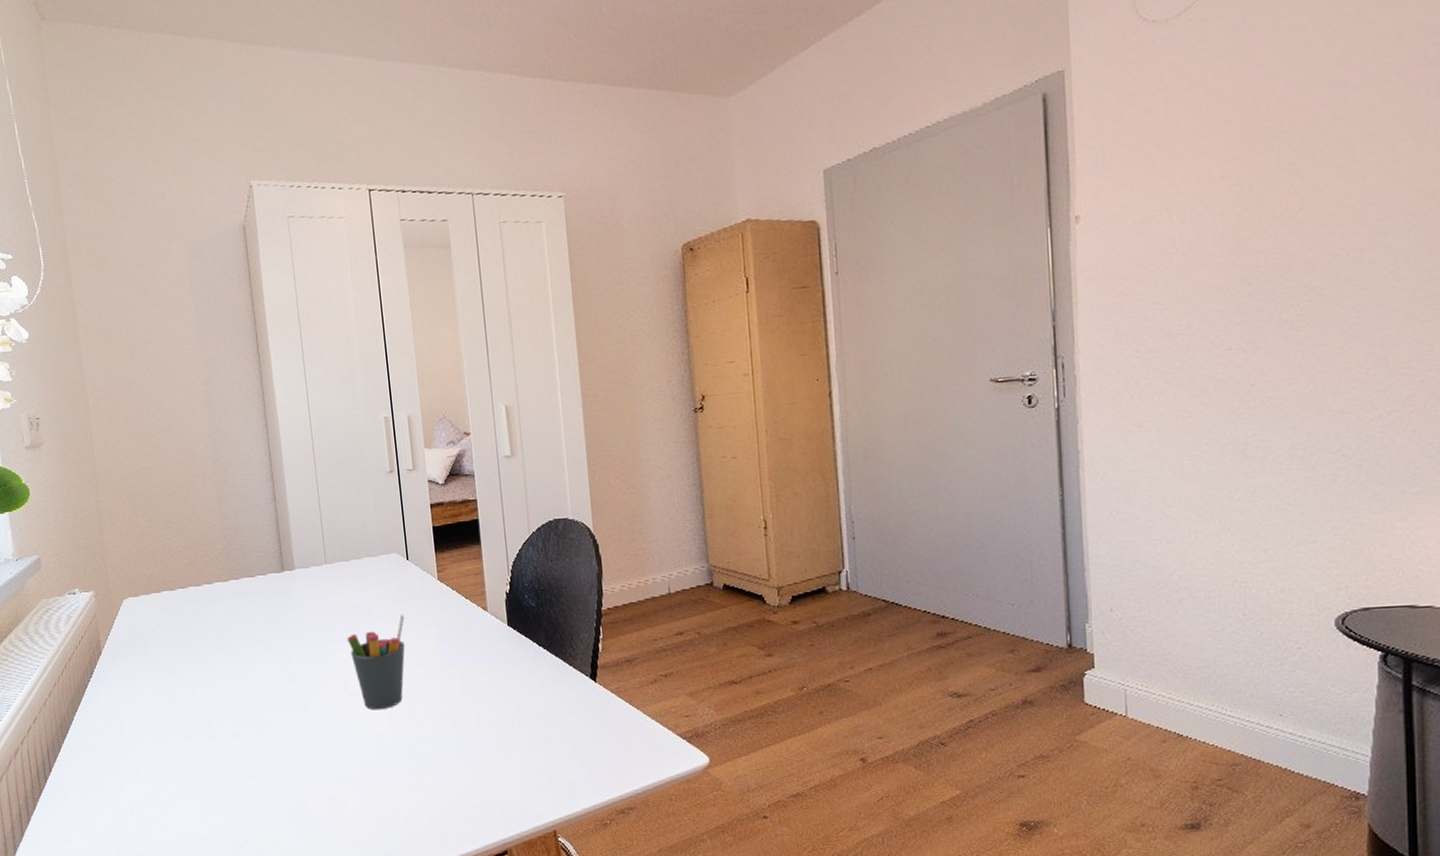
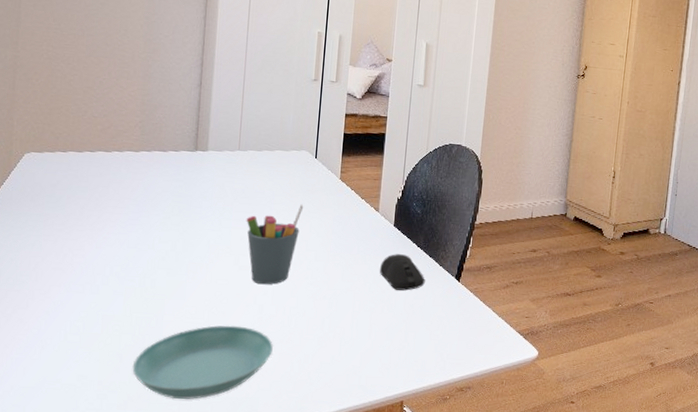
saucer: none [262,759,402,846] -> present [132,325,274,400]
computer mouse: none [500,657,556,700] -> present [379,254,425,291]

